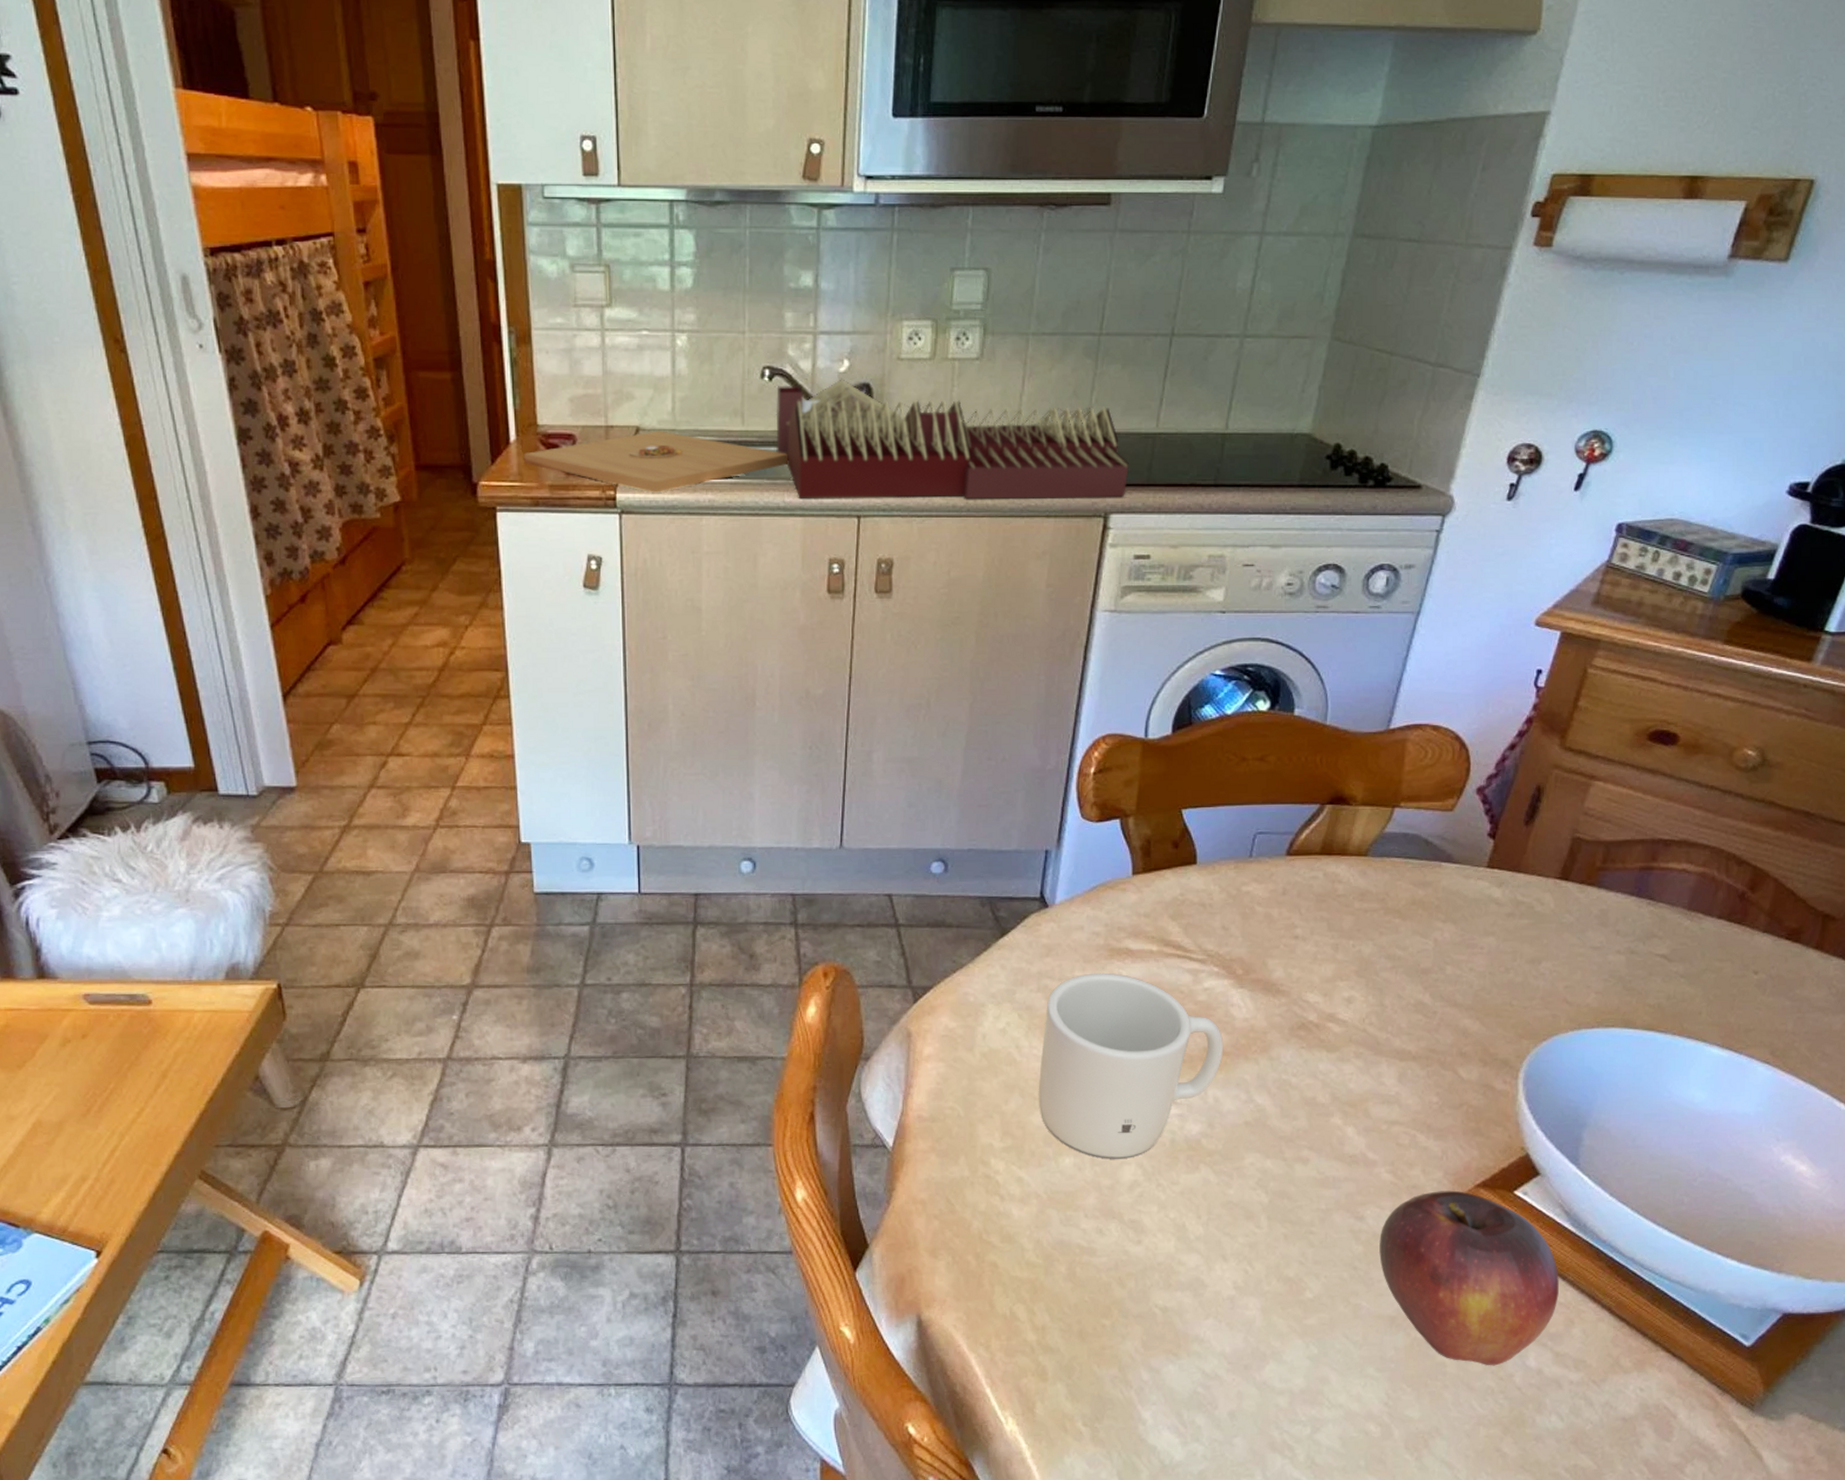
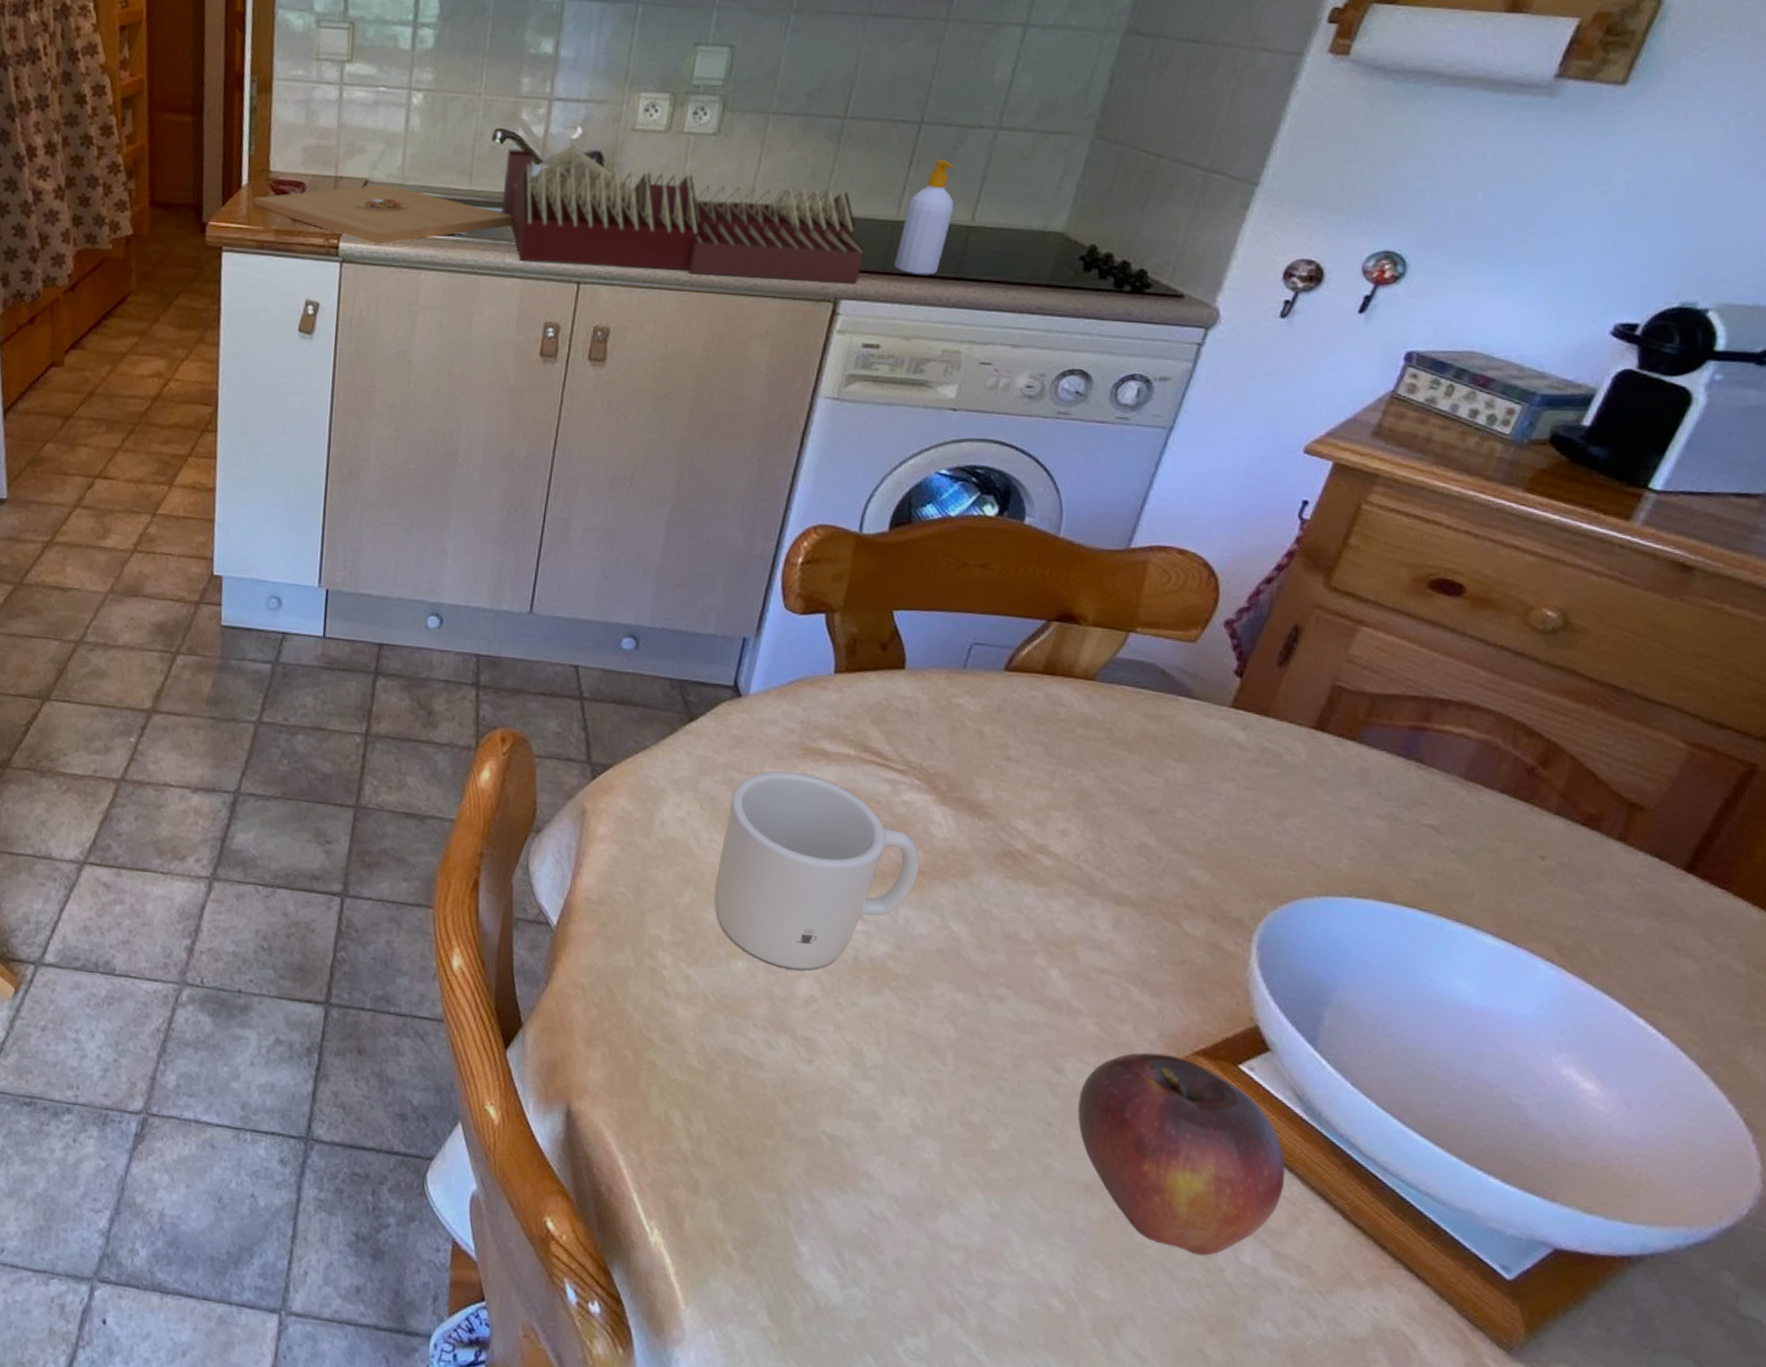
soap bottle: none [1157,371,1209,484] -> present [894,160,954,276]

